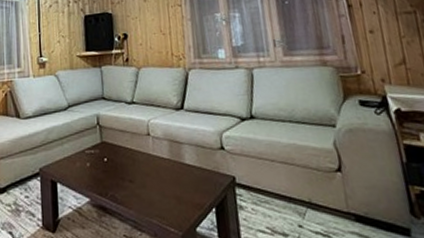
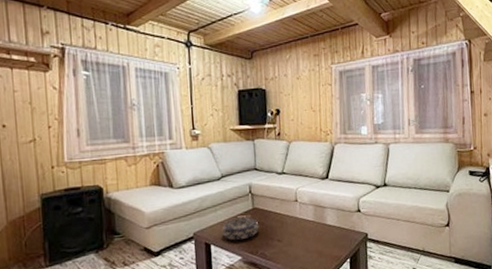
decorative bowl: none [68,152,109,179] -> present [221,217,260,241]

